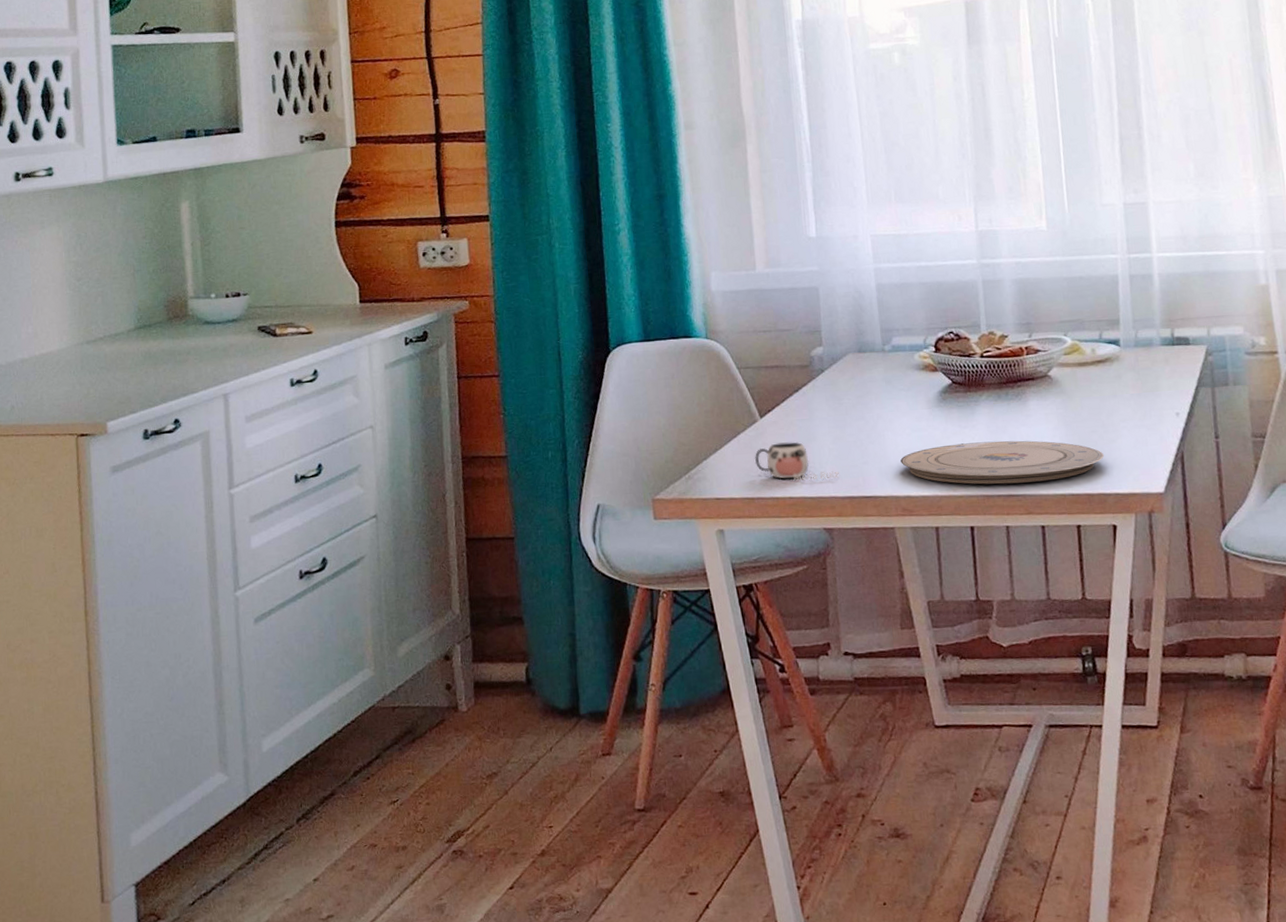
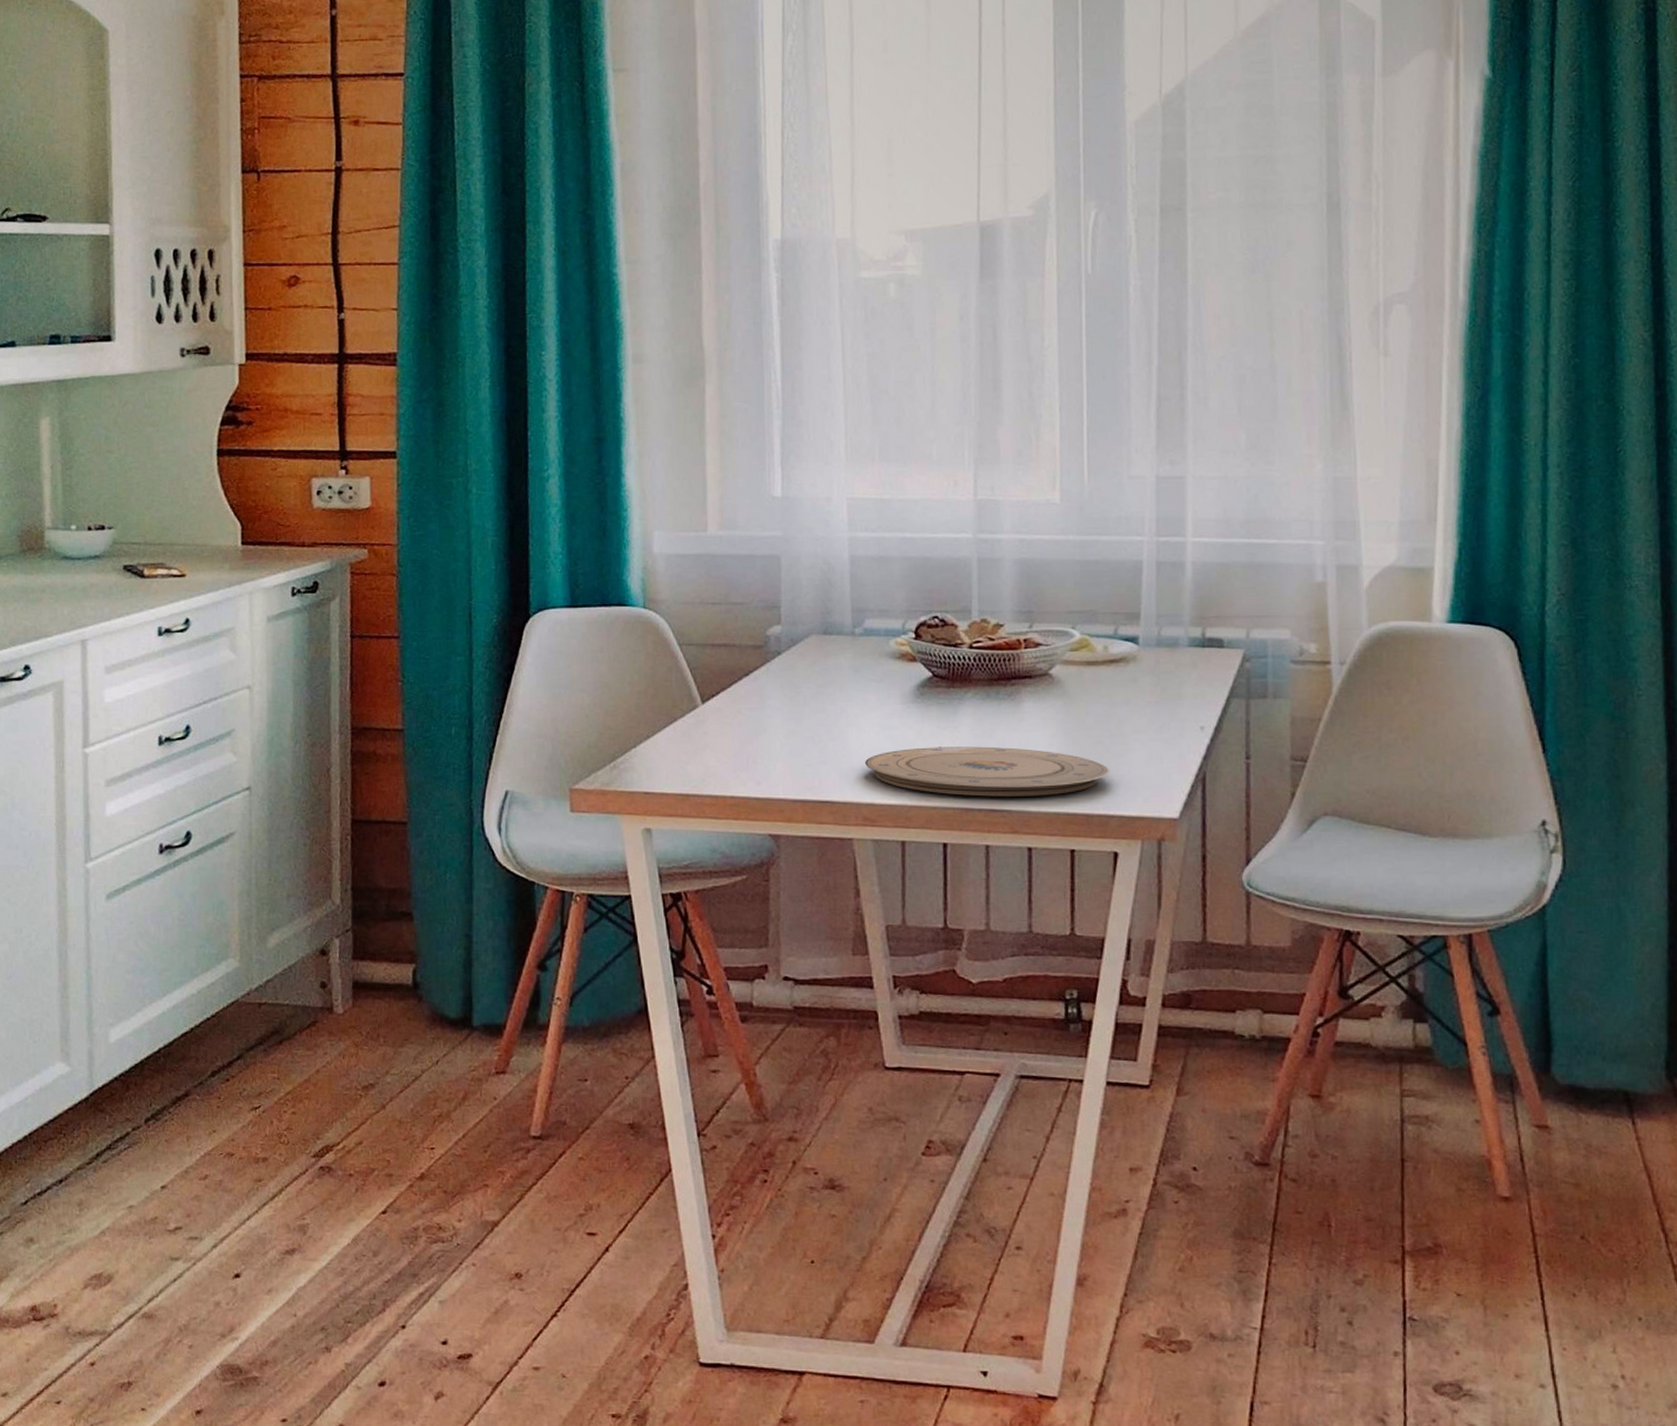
mug: present [754,441,839,481] -> none [692,733,791,779]

